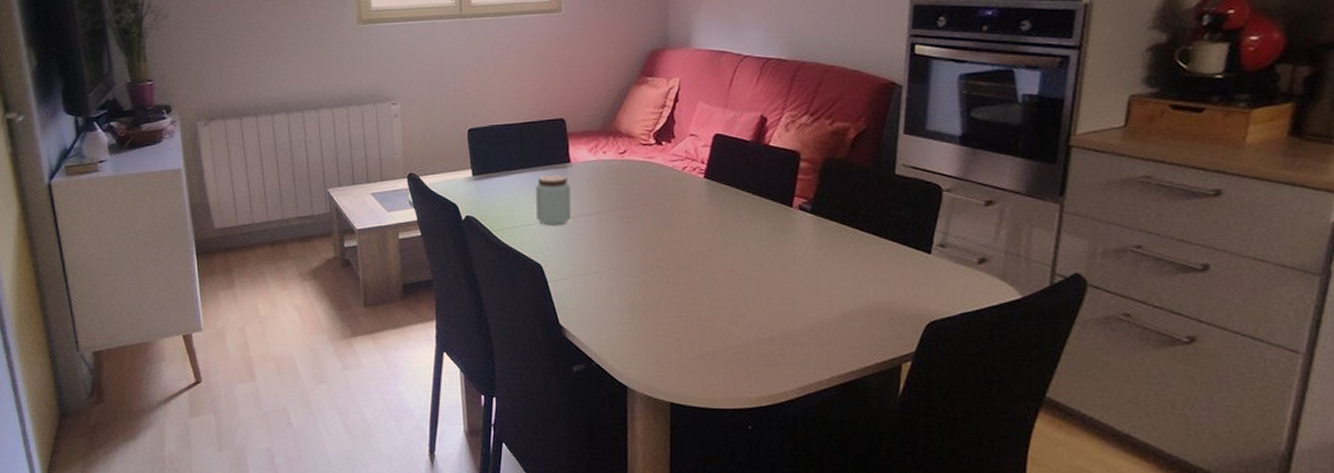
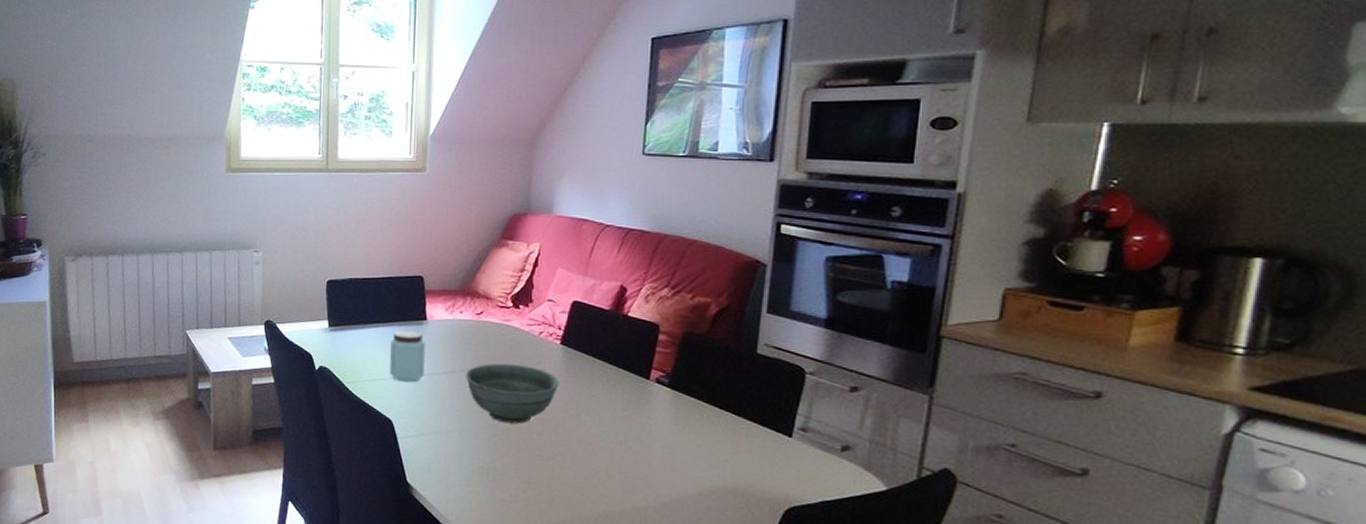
bowl: none [611,200,705,260] -> present [465,363,560,424]

